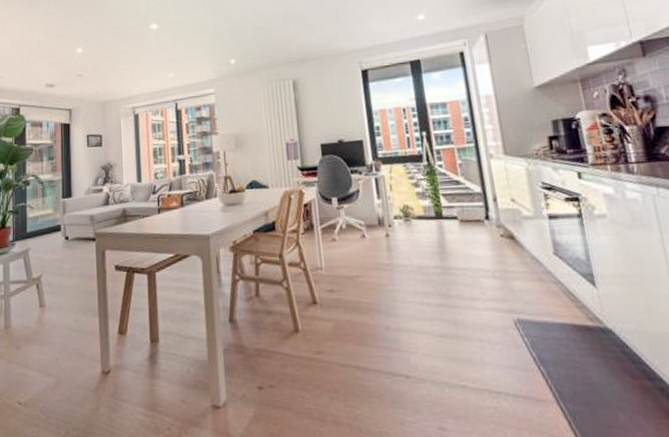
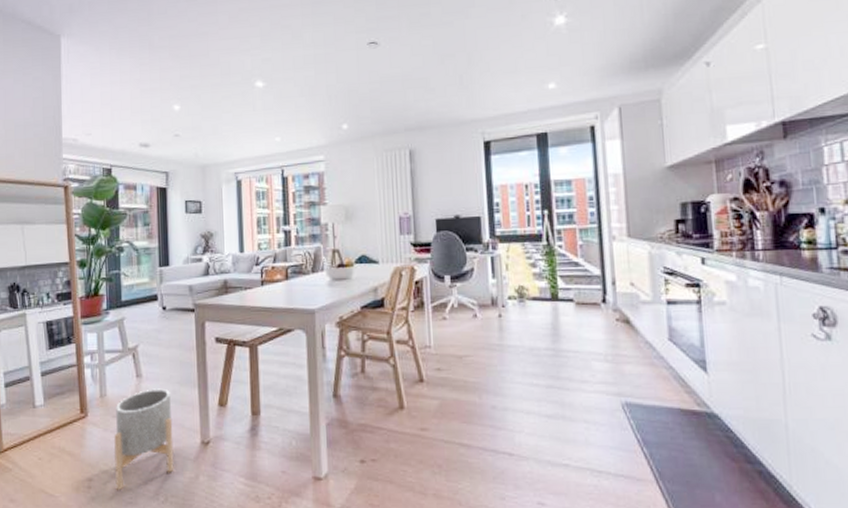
planter: none [17,318,75,425] -> present [114,388,174,491]

